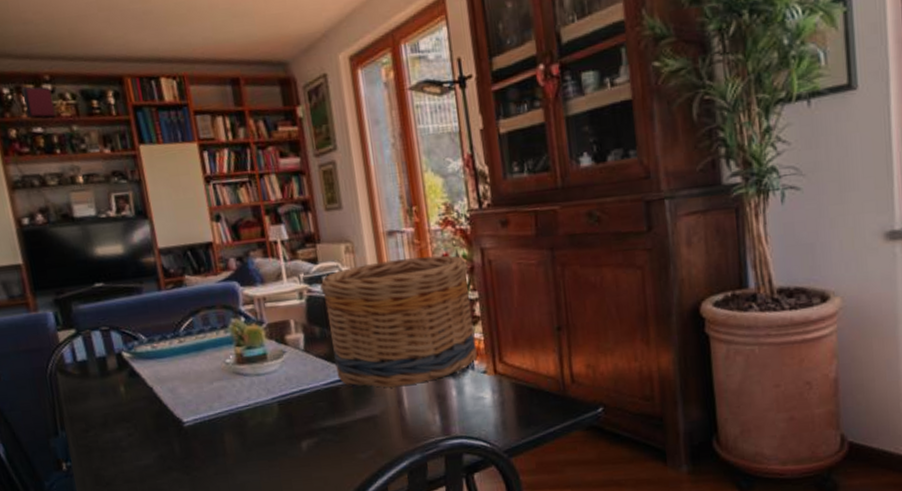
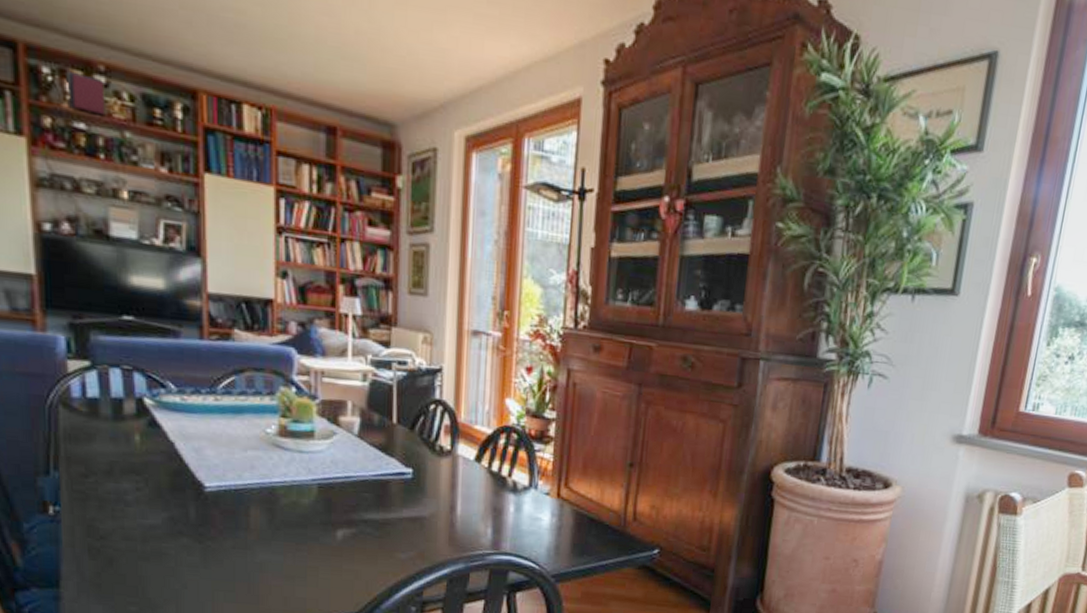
basket: present [320,255,477,388] -> none [388,359,551,493]

